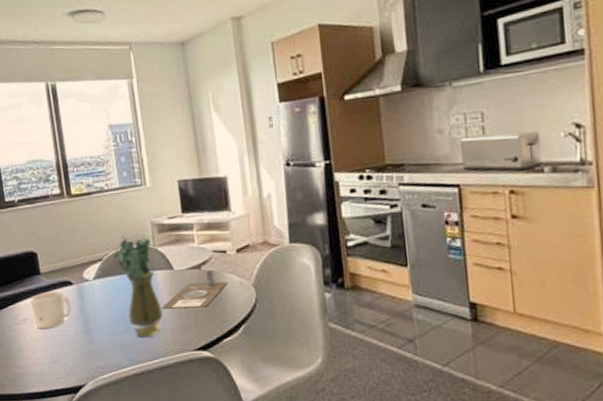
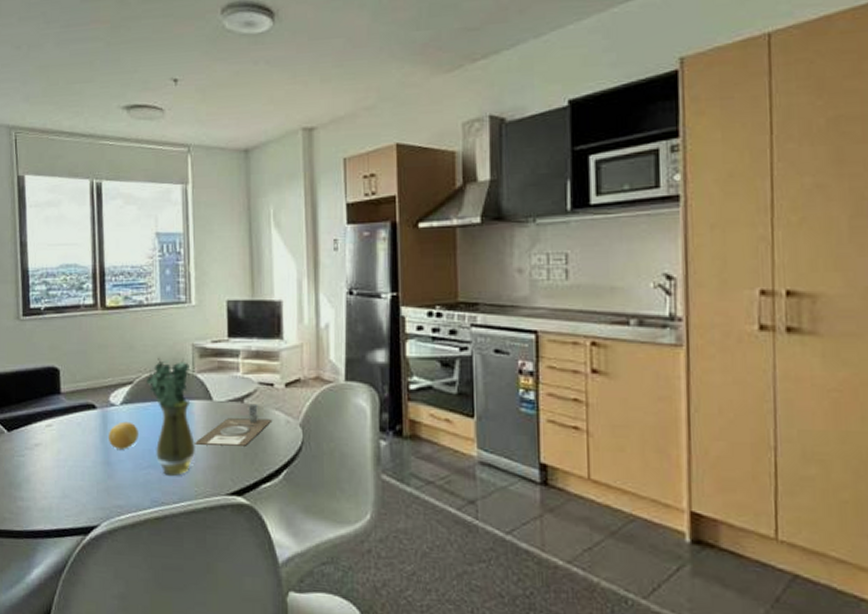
mug: present [31,291,72,329] -> none [46,414,92,457]
fruit: none [85,294,112,318] -> present [108,421,138,449]
toaster: present [459,131,542,172] -> none [540,278,629,321]

